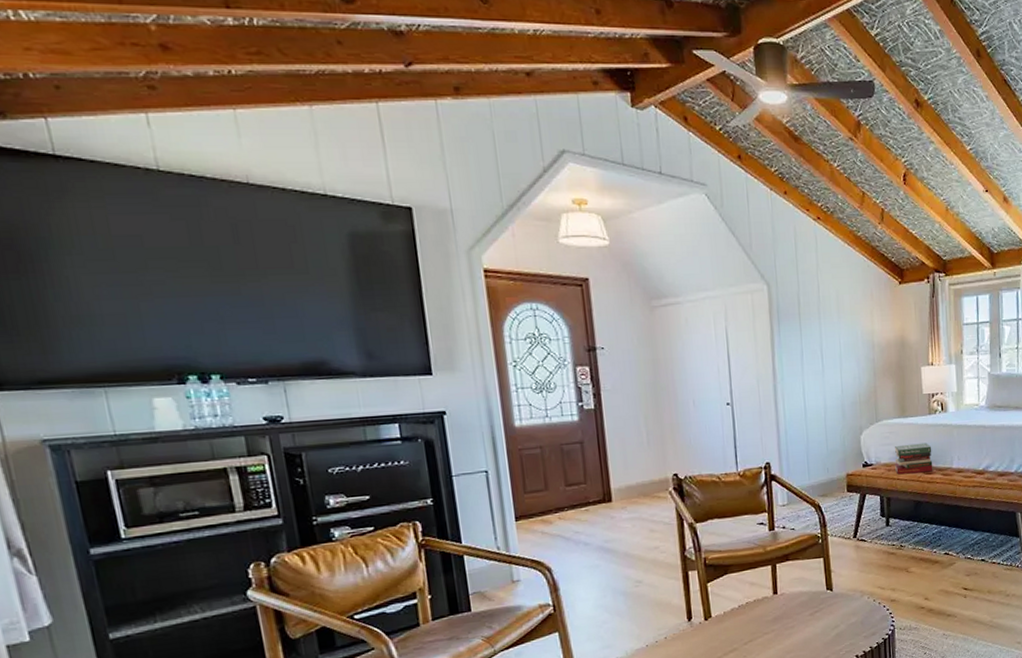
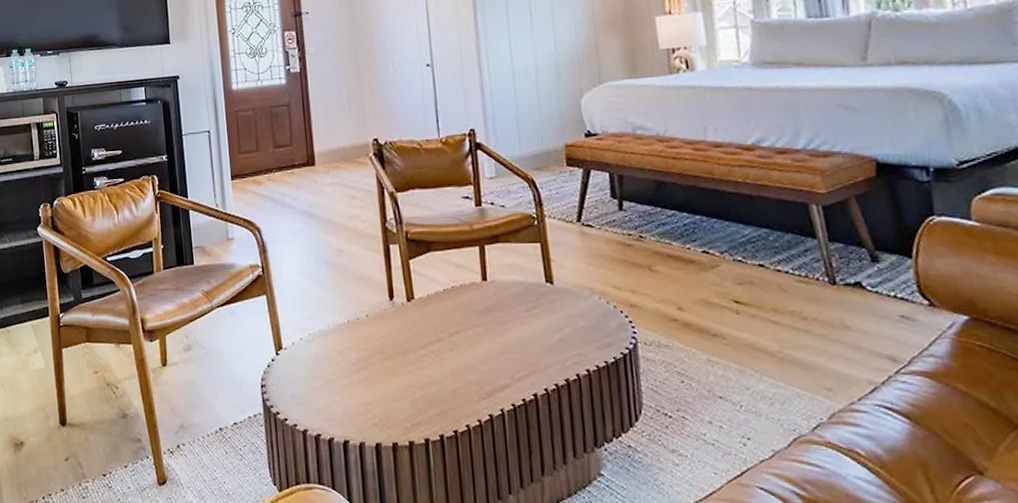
books: present [895,442,933,475] -> none [625,108,680,148]

